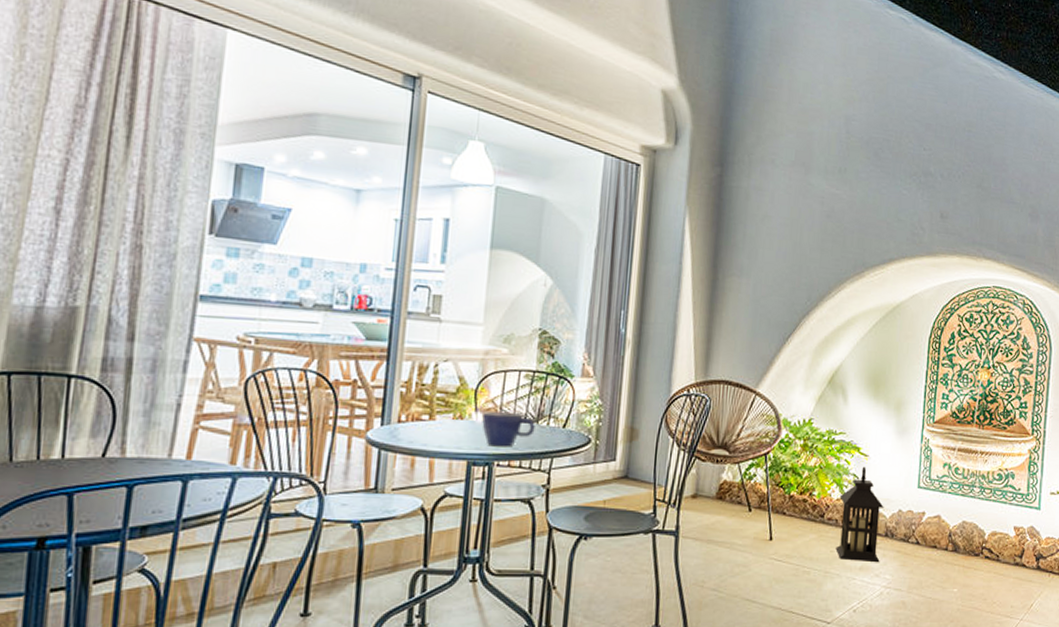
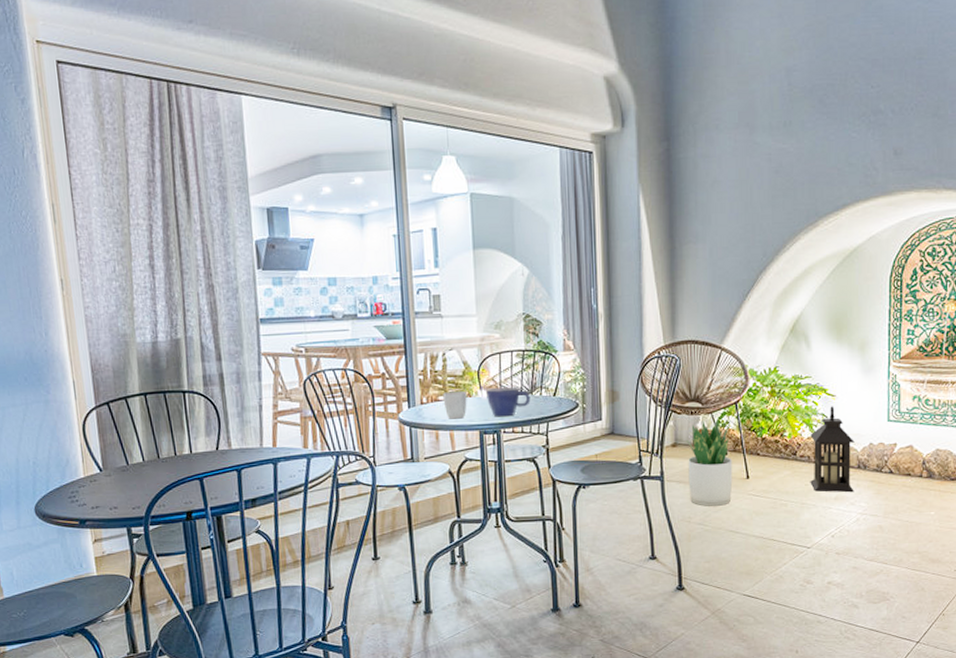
cup: none [427,410,458,445] -> present [443,391,467,419]
planter: none [705,468,760,570] -> present [686,417,733,506]

